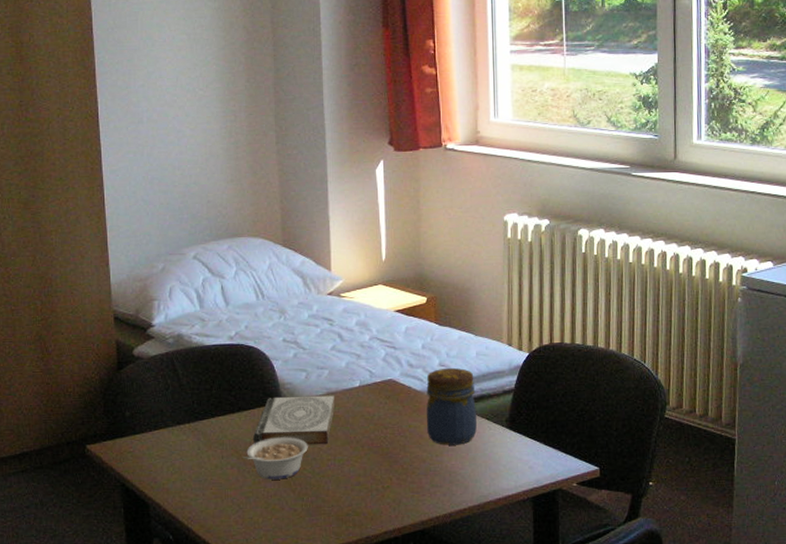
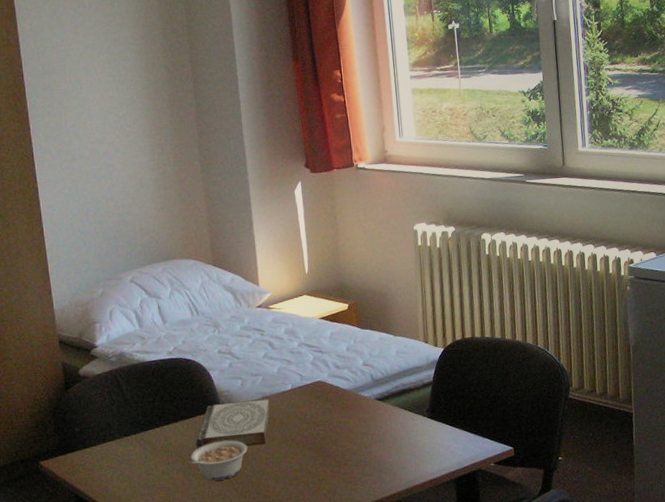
jar: present [426,367,477,445] -> none [353,366,401,438]

